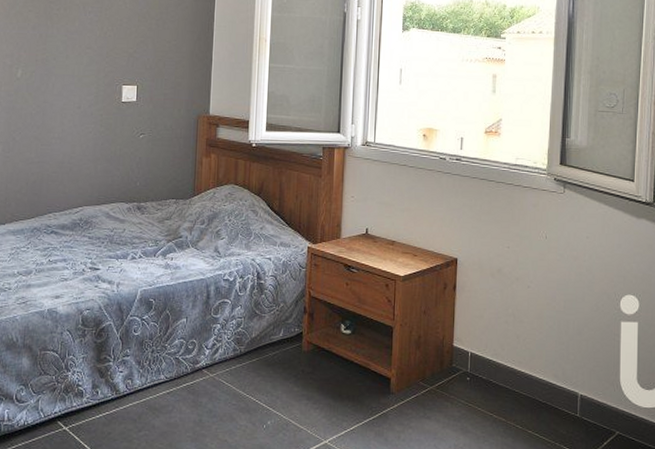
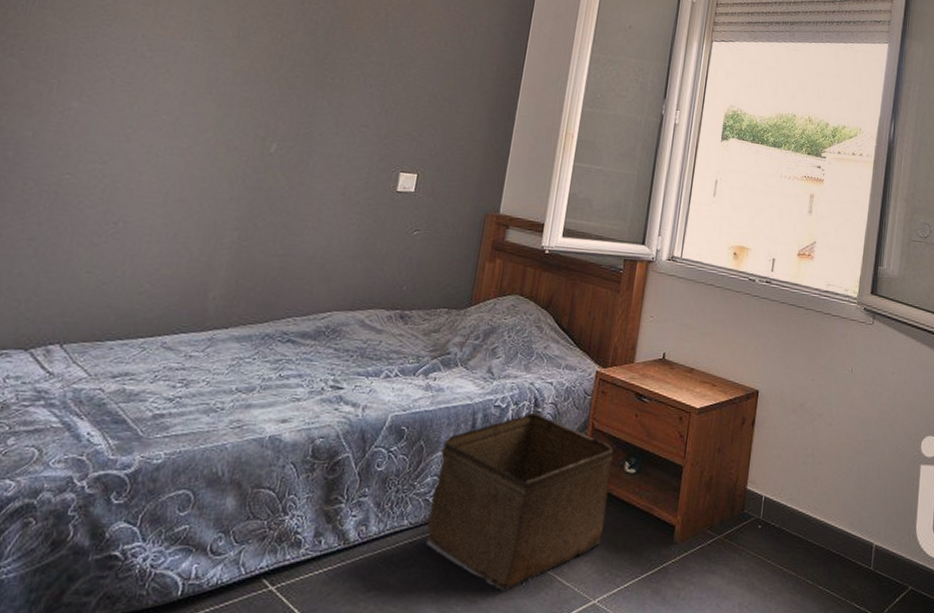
storage bin: none [179,284,330,432] -> present [427,412,614,591]

